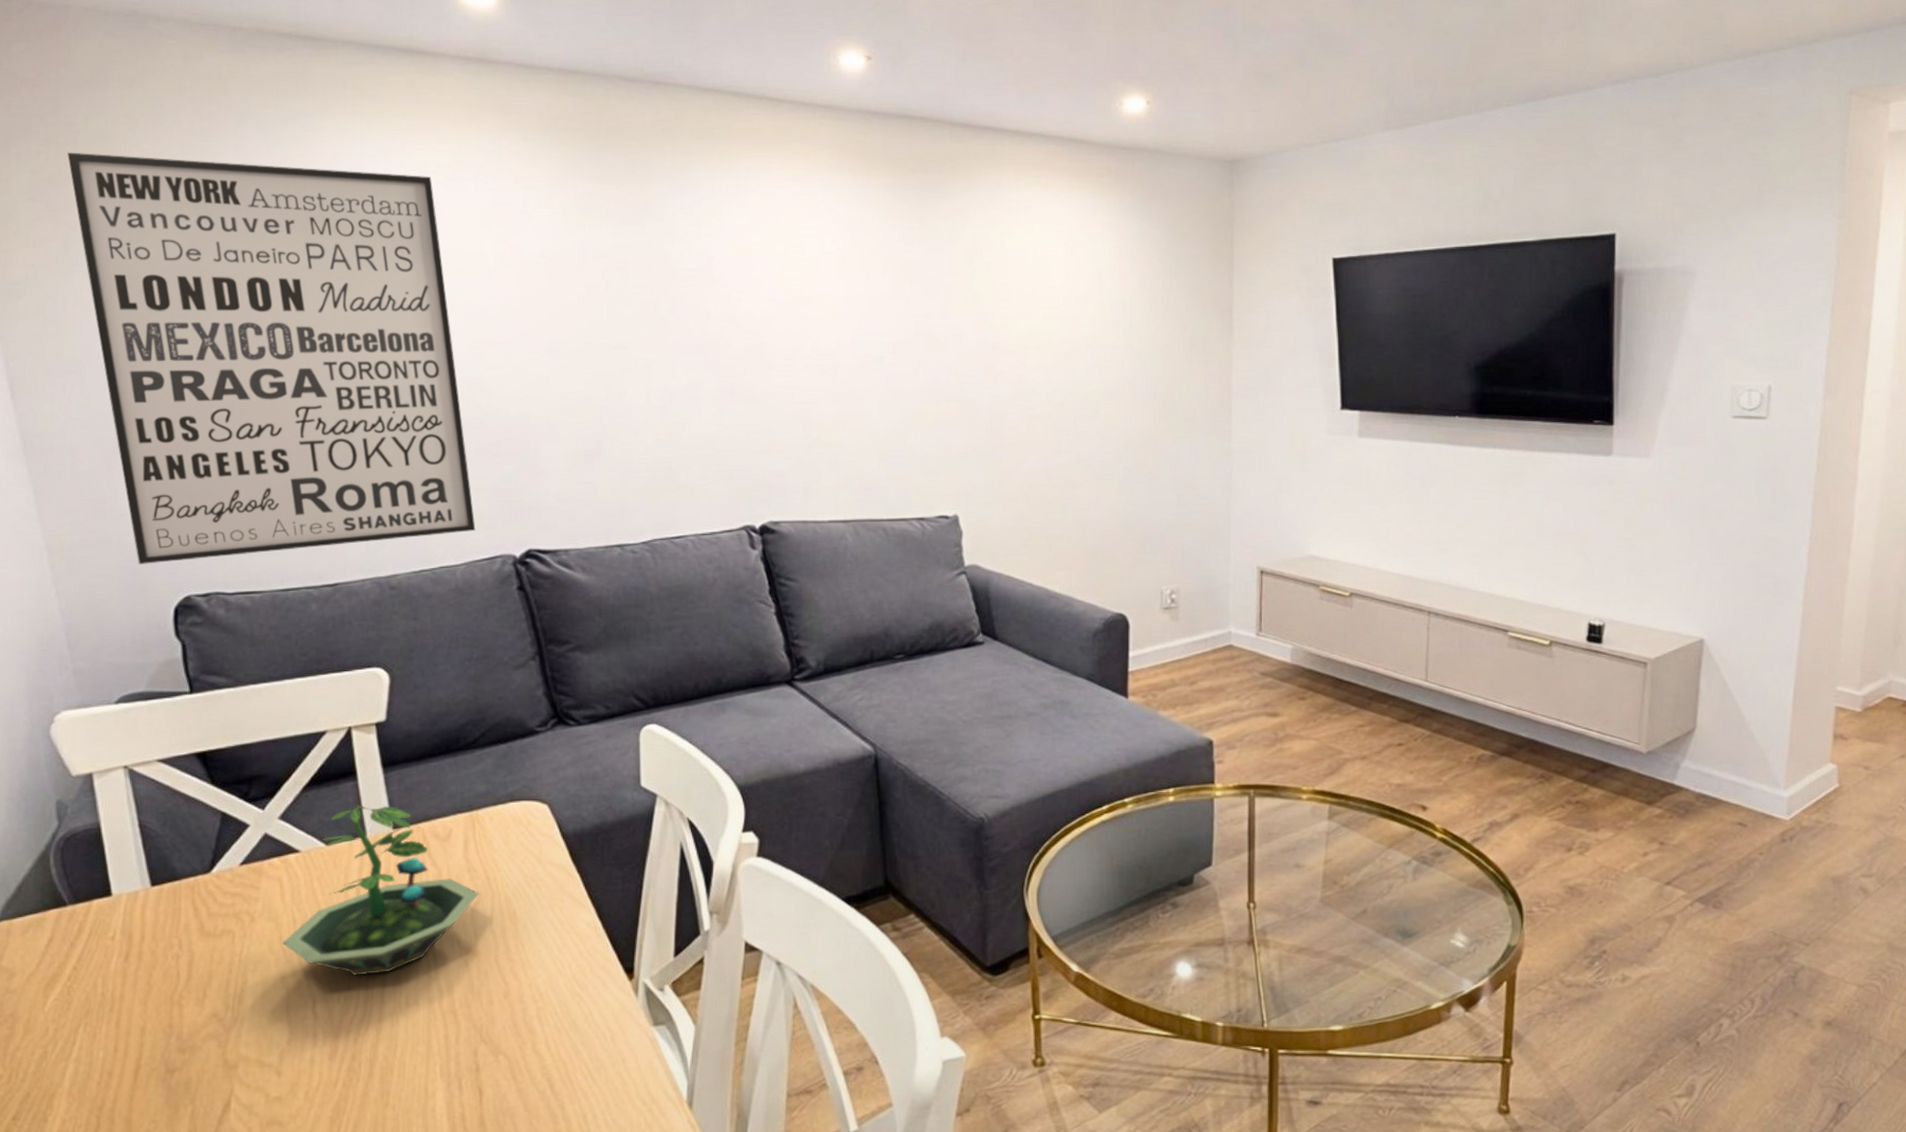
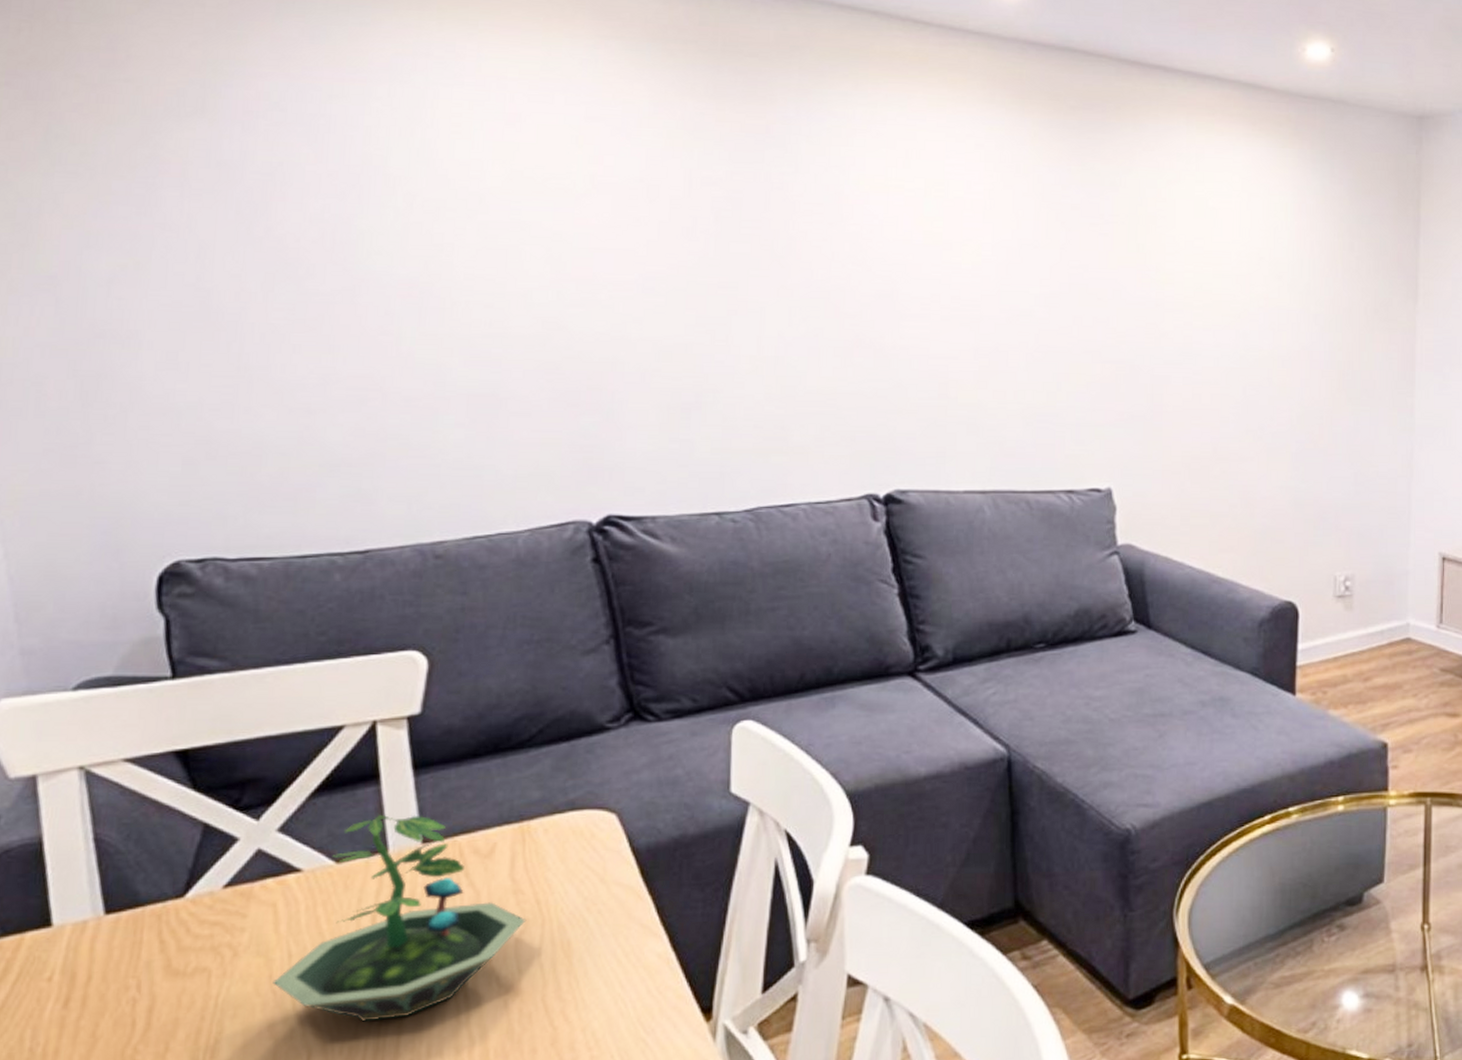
wall art: present [67,152,476,564] -> none [56,31,545,522]

